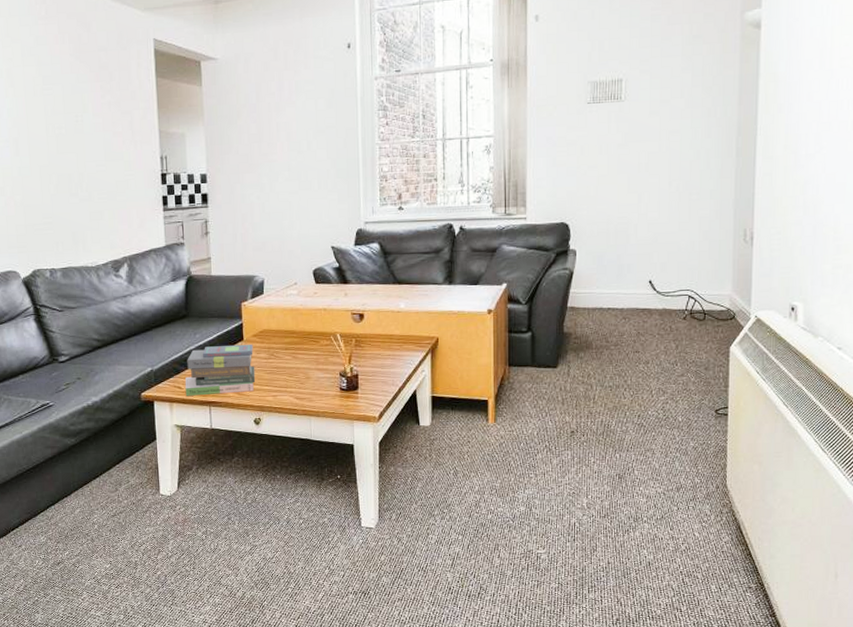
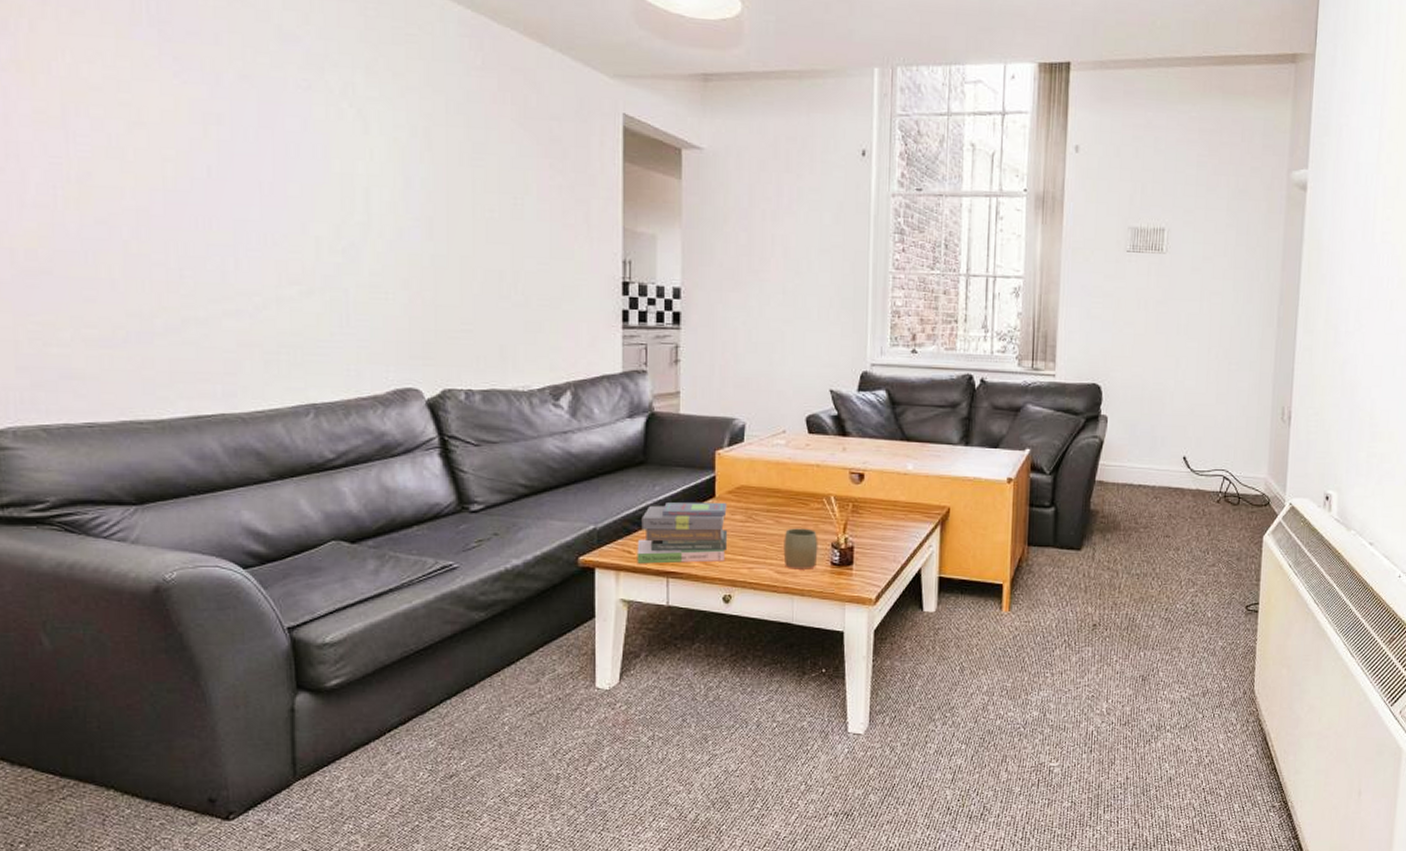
mug: none [300,361,329,395] -> present [783,528,818,570]

